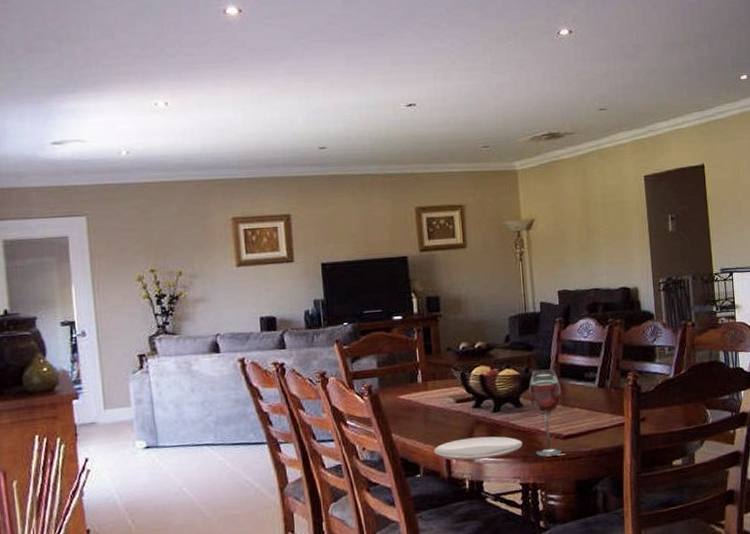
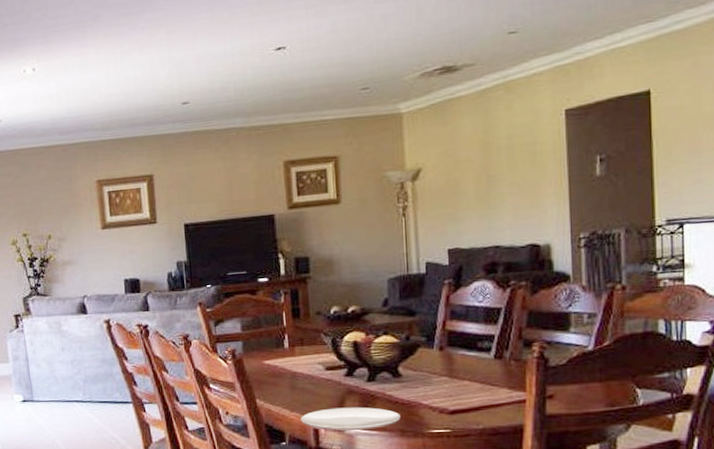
wineglass: present [528,369,563,457] -> none [409,336,448,432]

